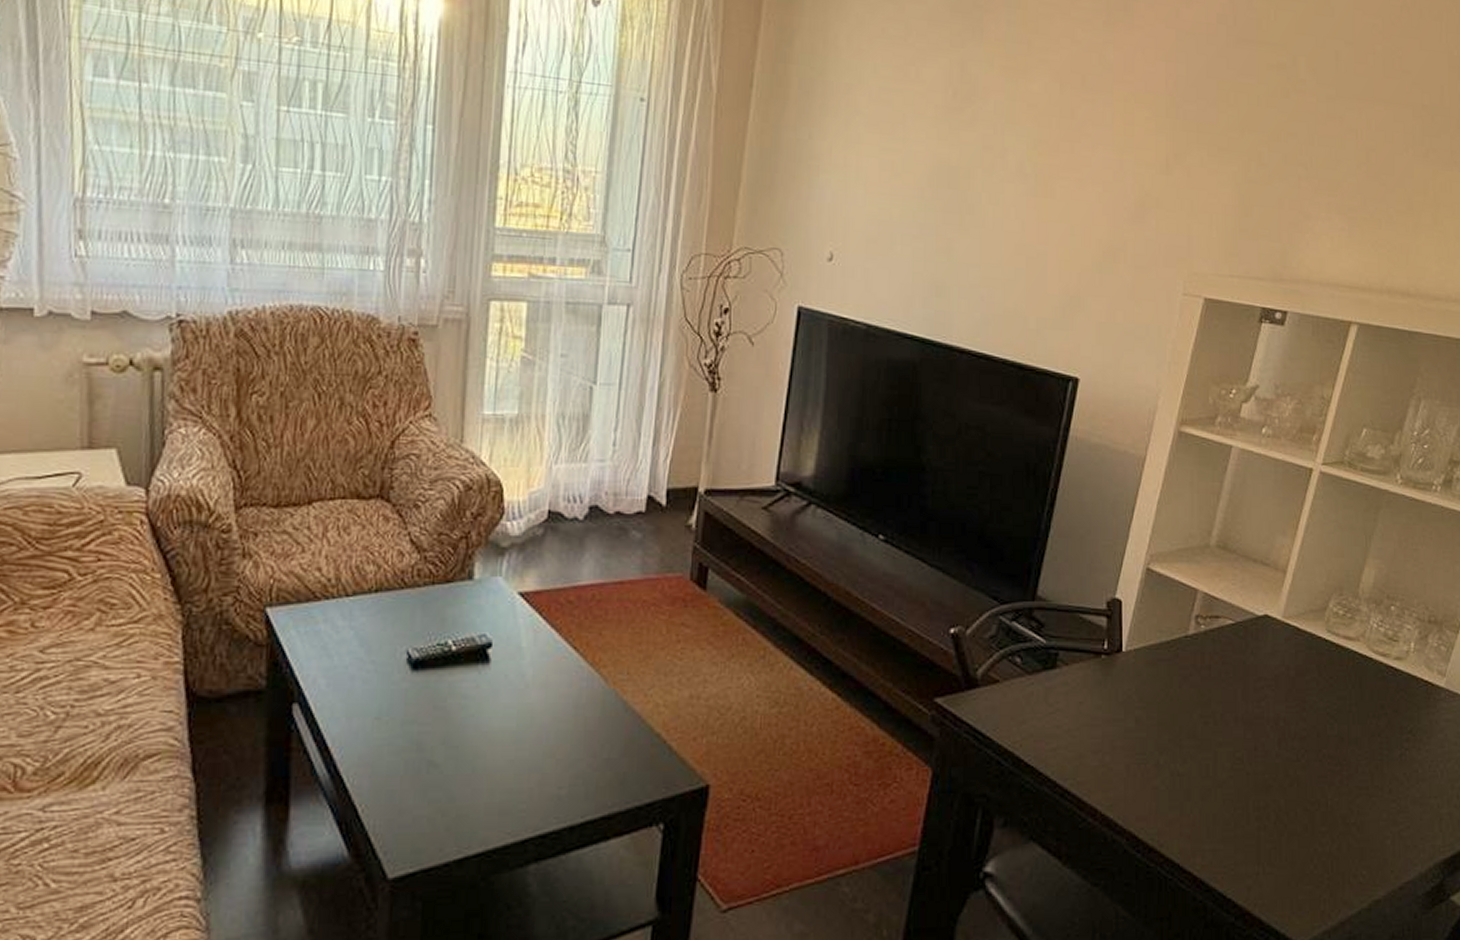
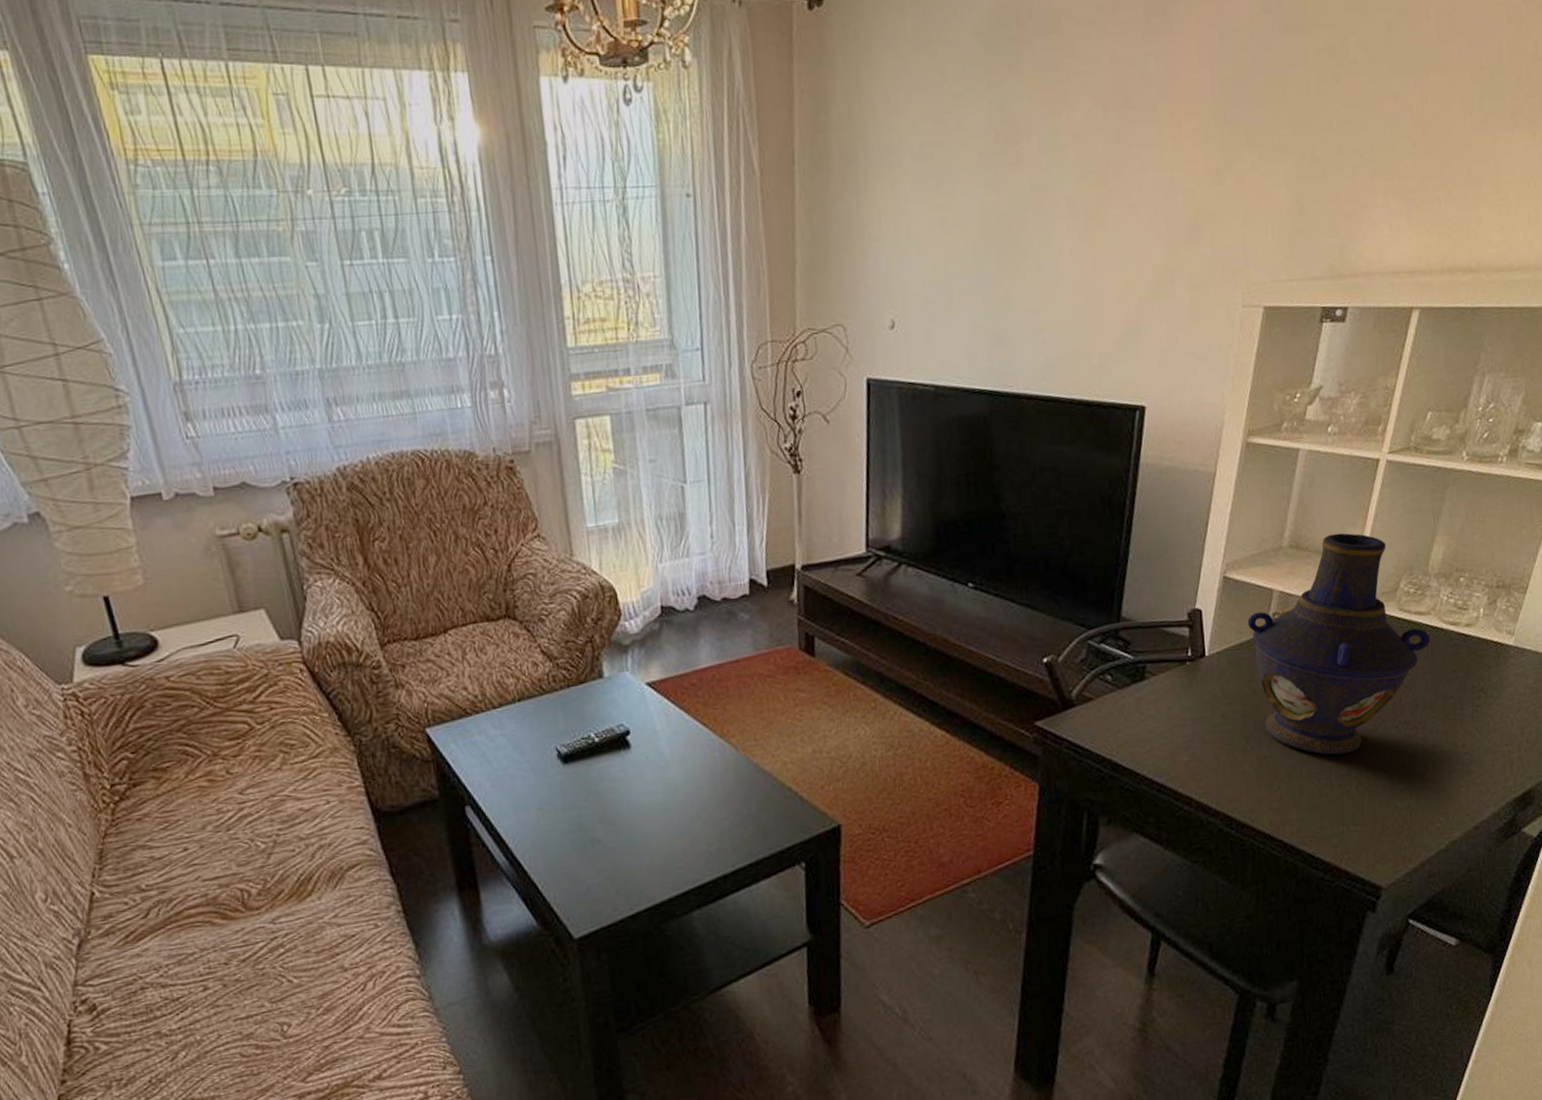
vase: none [1169,539,1359,783] -> present [1248,532,1431,756]

